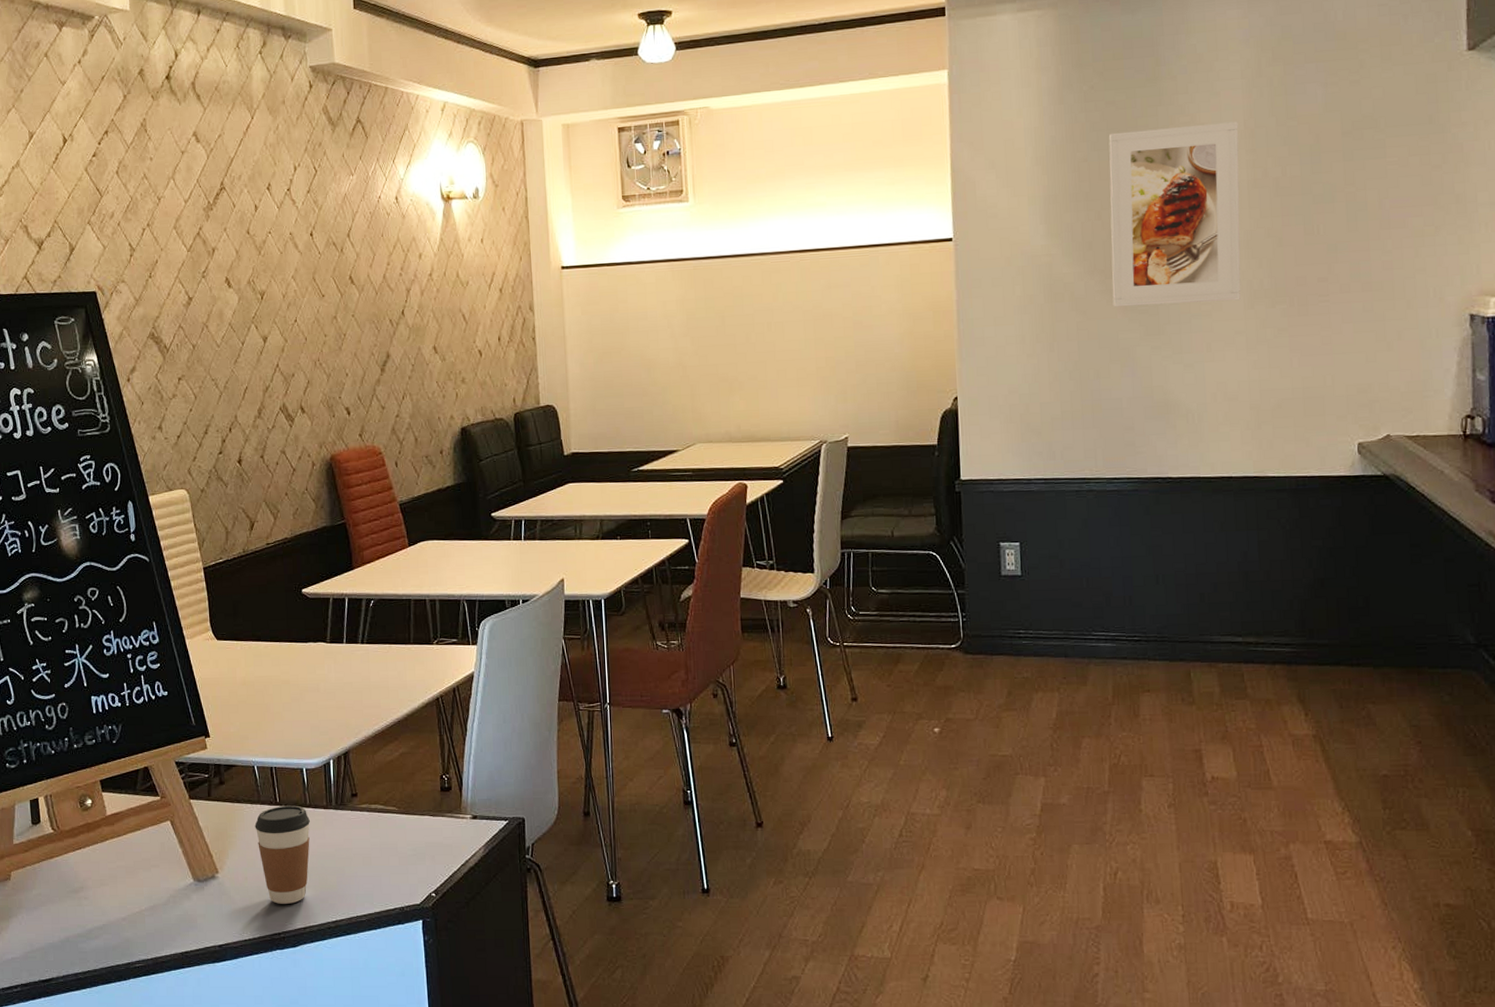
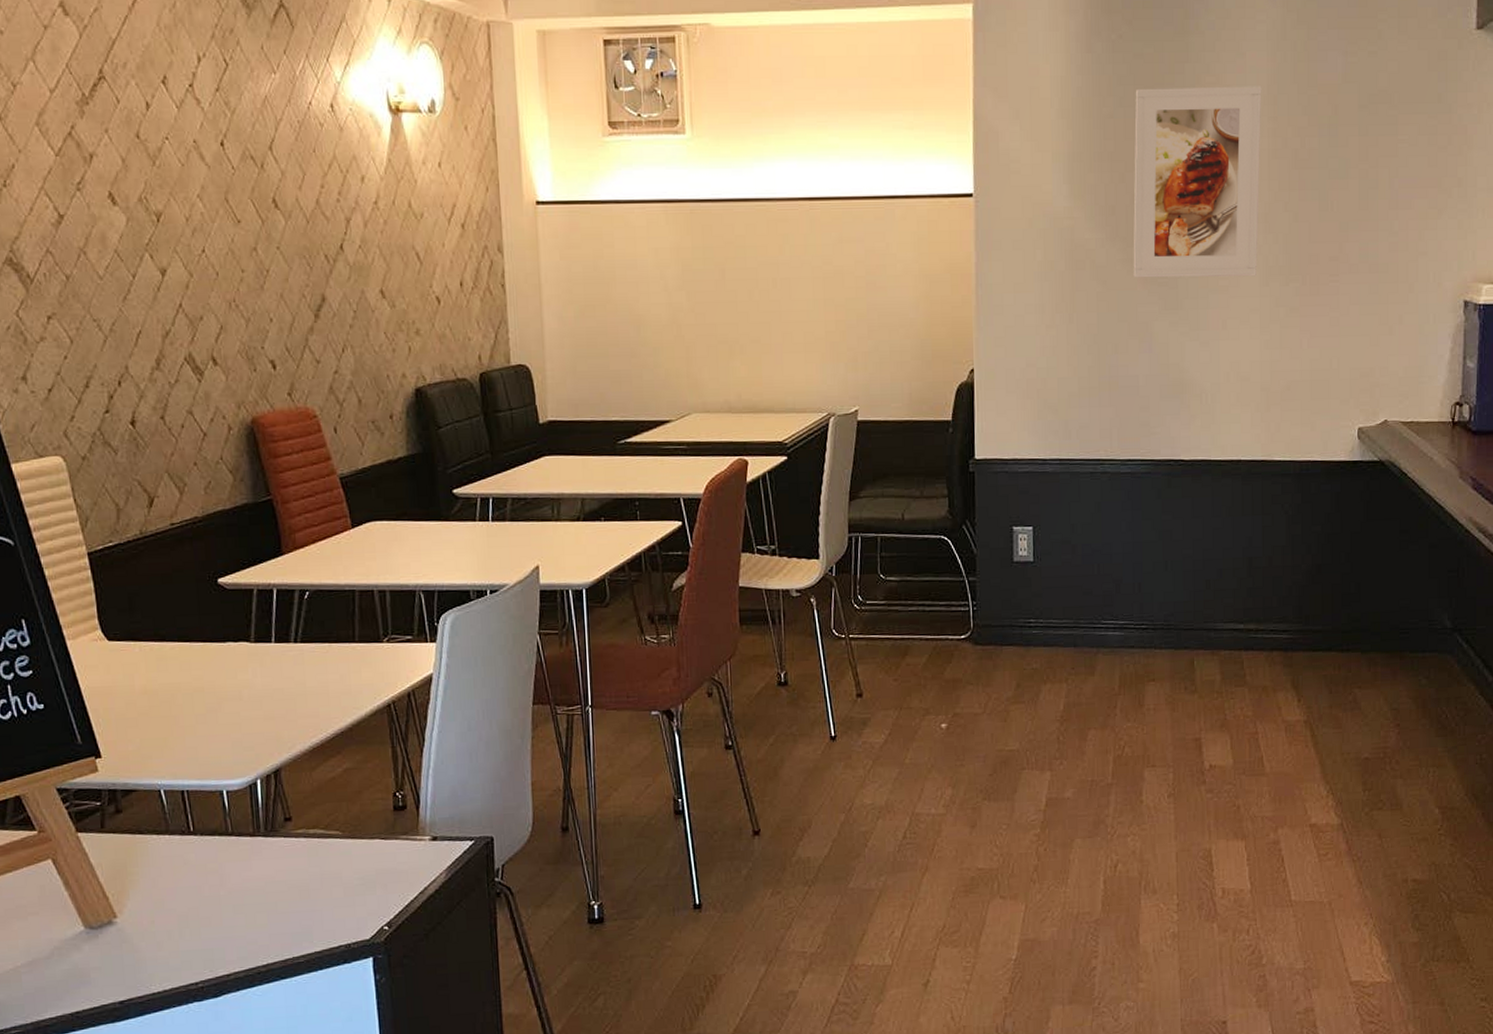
coffee cup: present [255,805,310,904] -> none [162,834,233,949]

